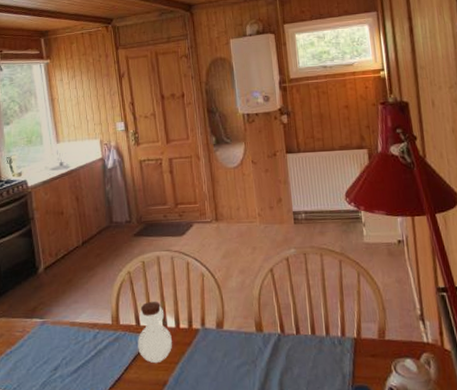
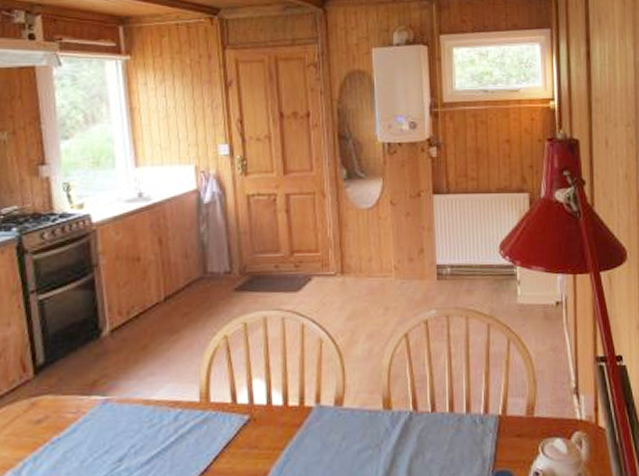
jar: present [138,301,172,364] -> none [233,372,277,450]

